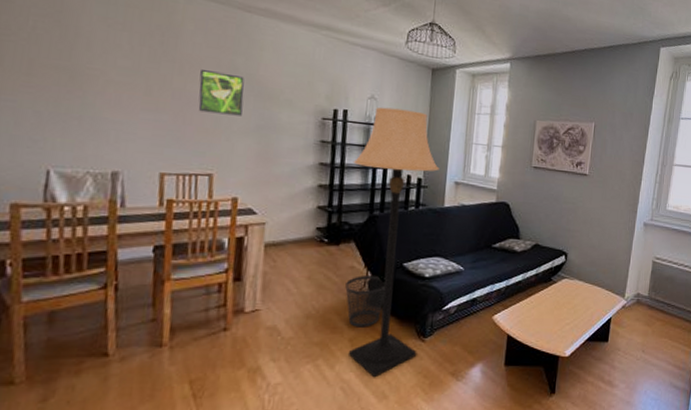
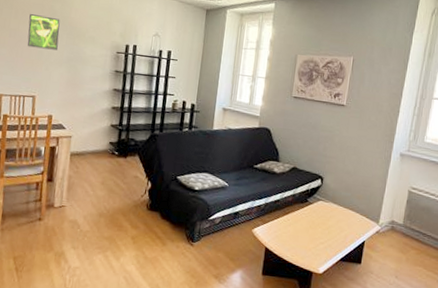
wastebasket: present [345,274,386,327] -> none [130,184,162,229]
lamp: present [348,107,439,378] -> none [130,42,210,272]

